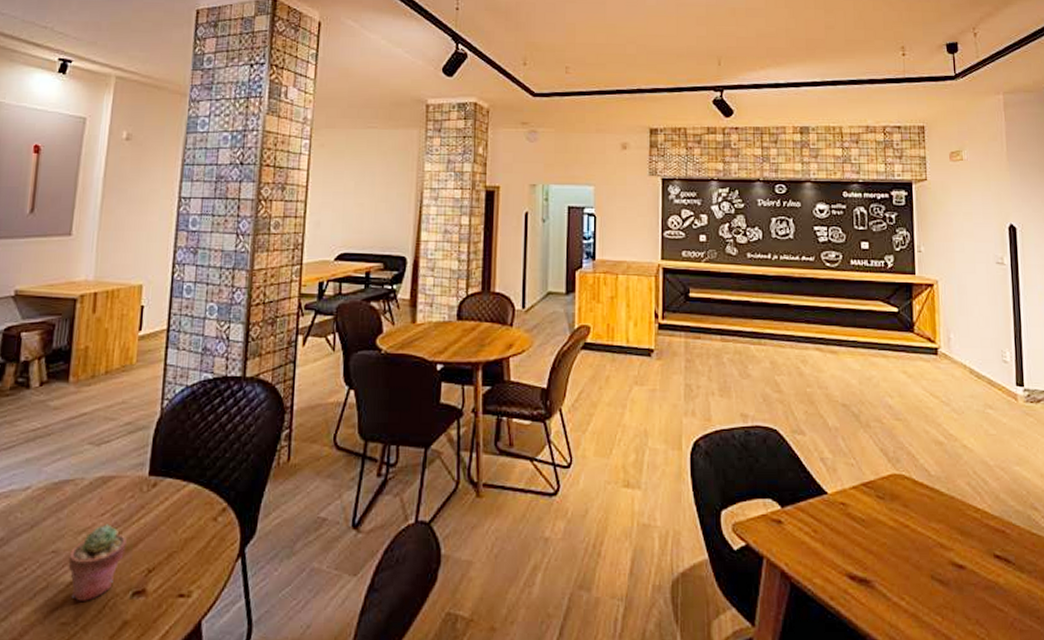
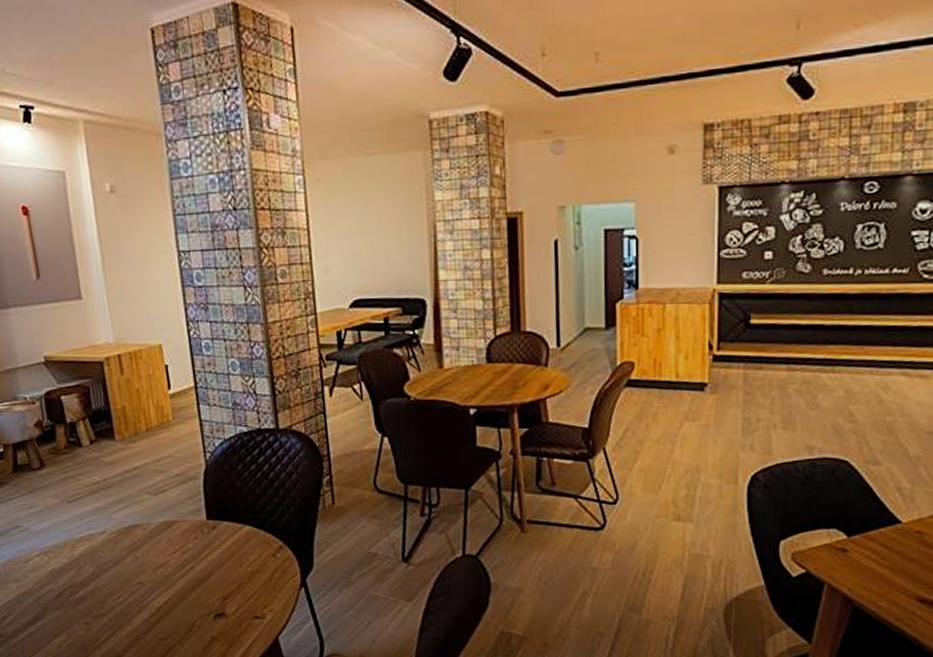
potted succulent: present [68,524,127,601] -> none [153,561,200,622]

